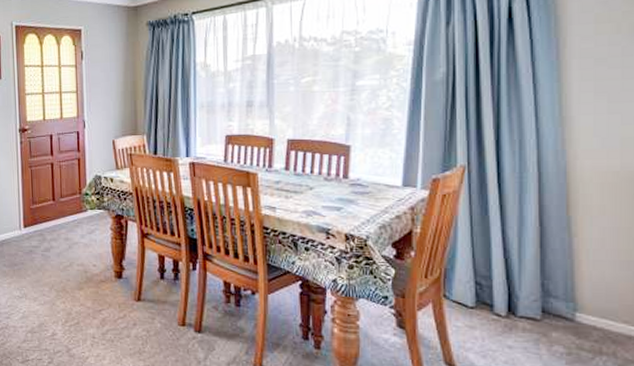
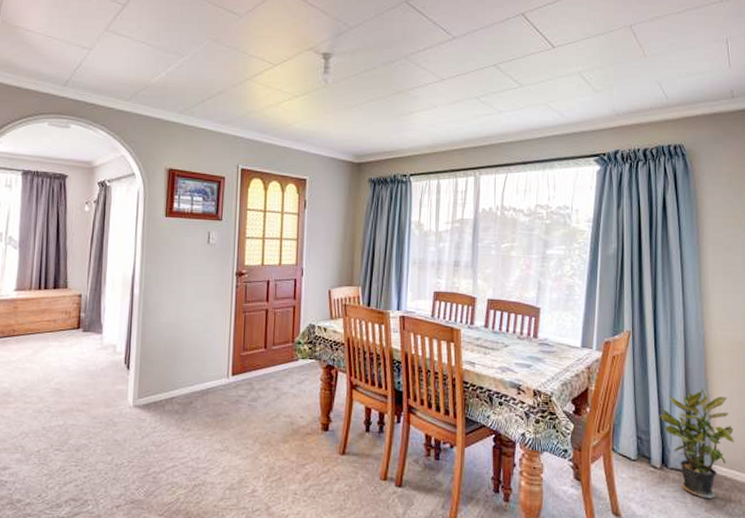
potted plant: none [503,227,607,350] -> present [659,388,734,498]

